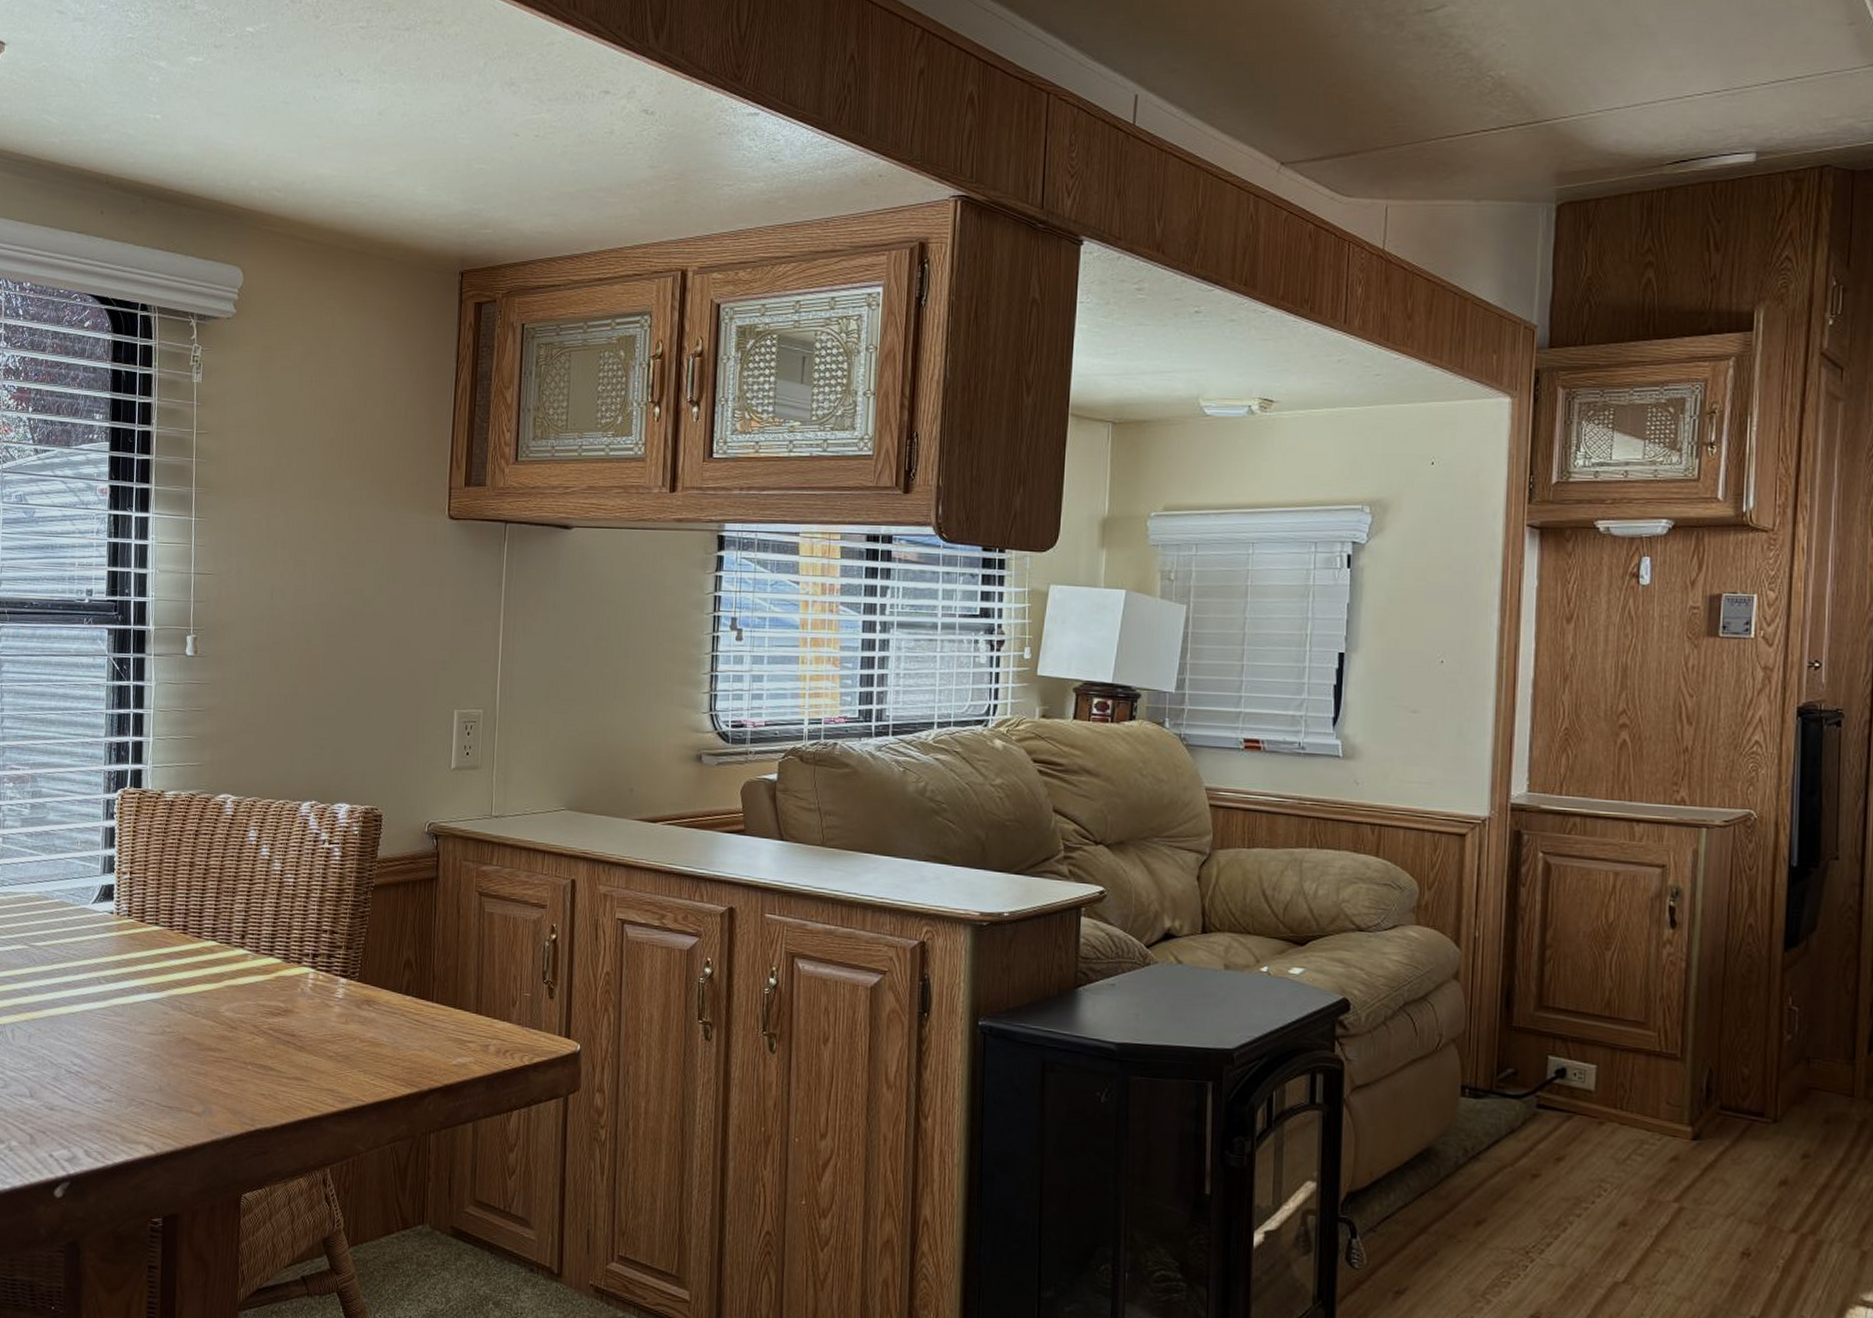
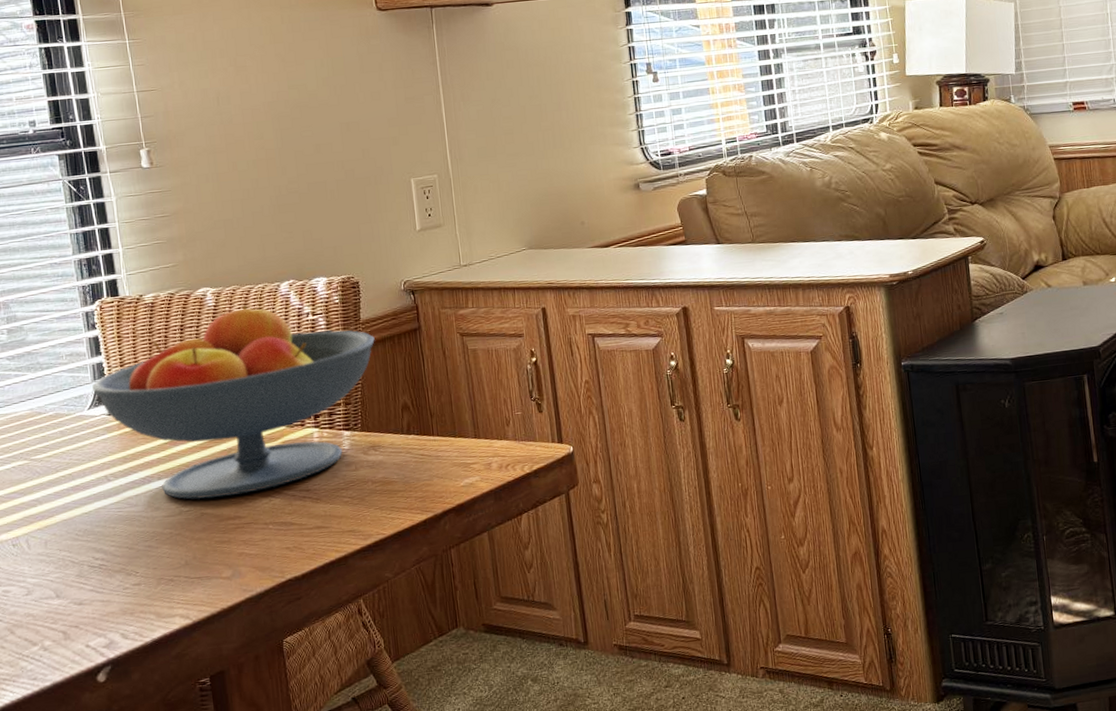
fruit bowl: none [100,820,389,1026] -> present [92,305,375,500]

